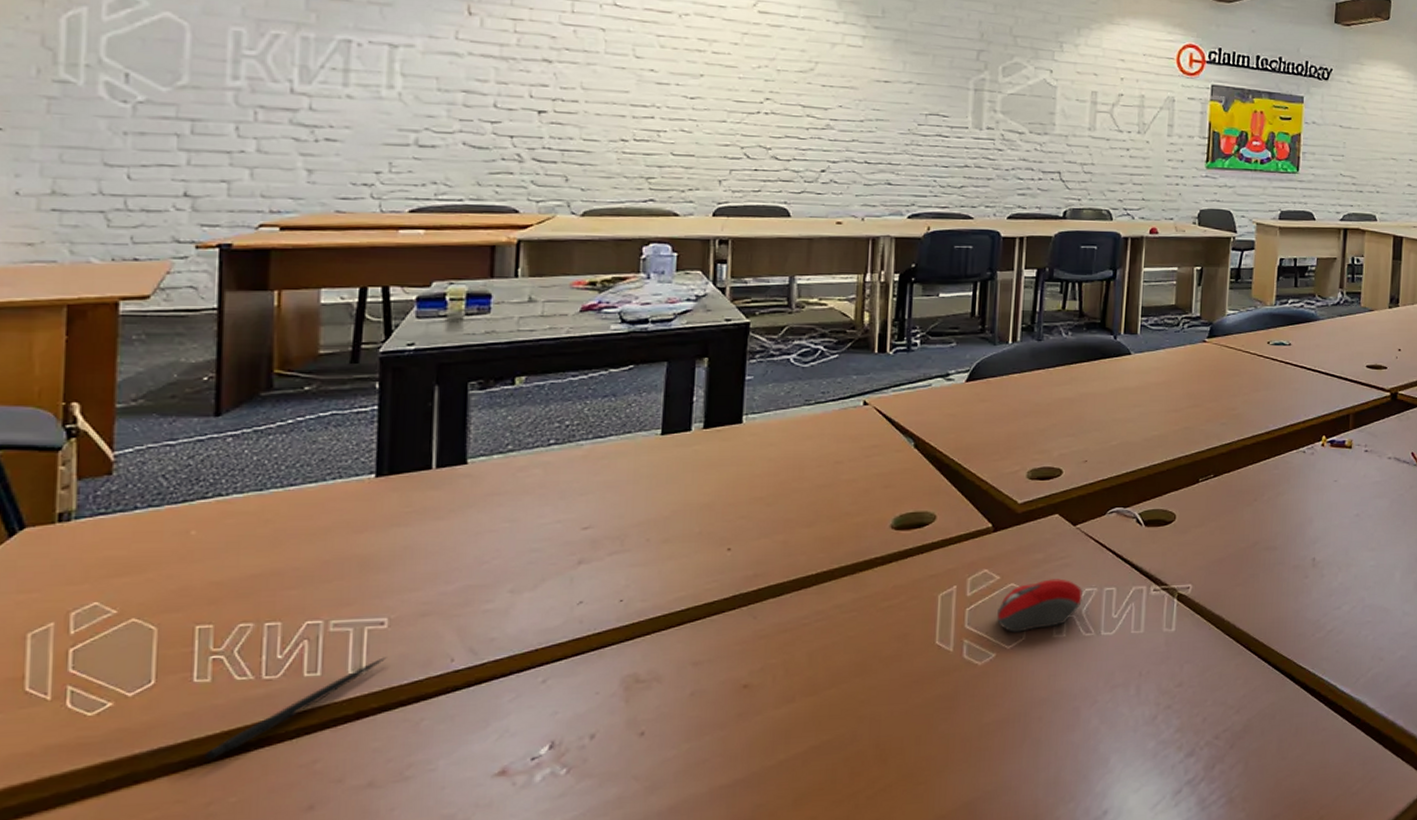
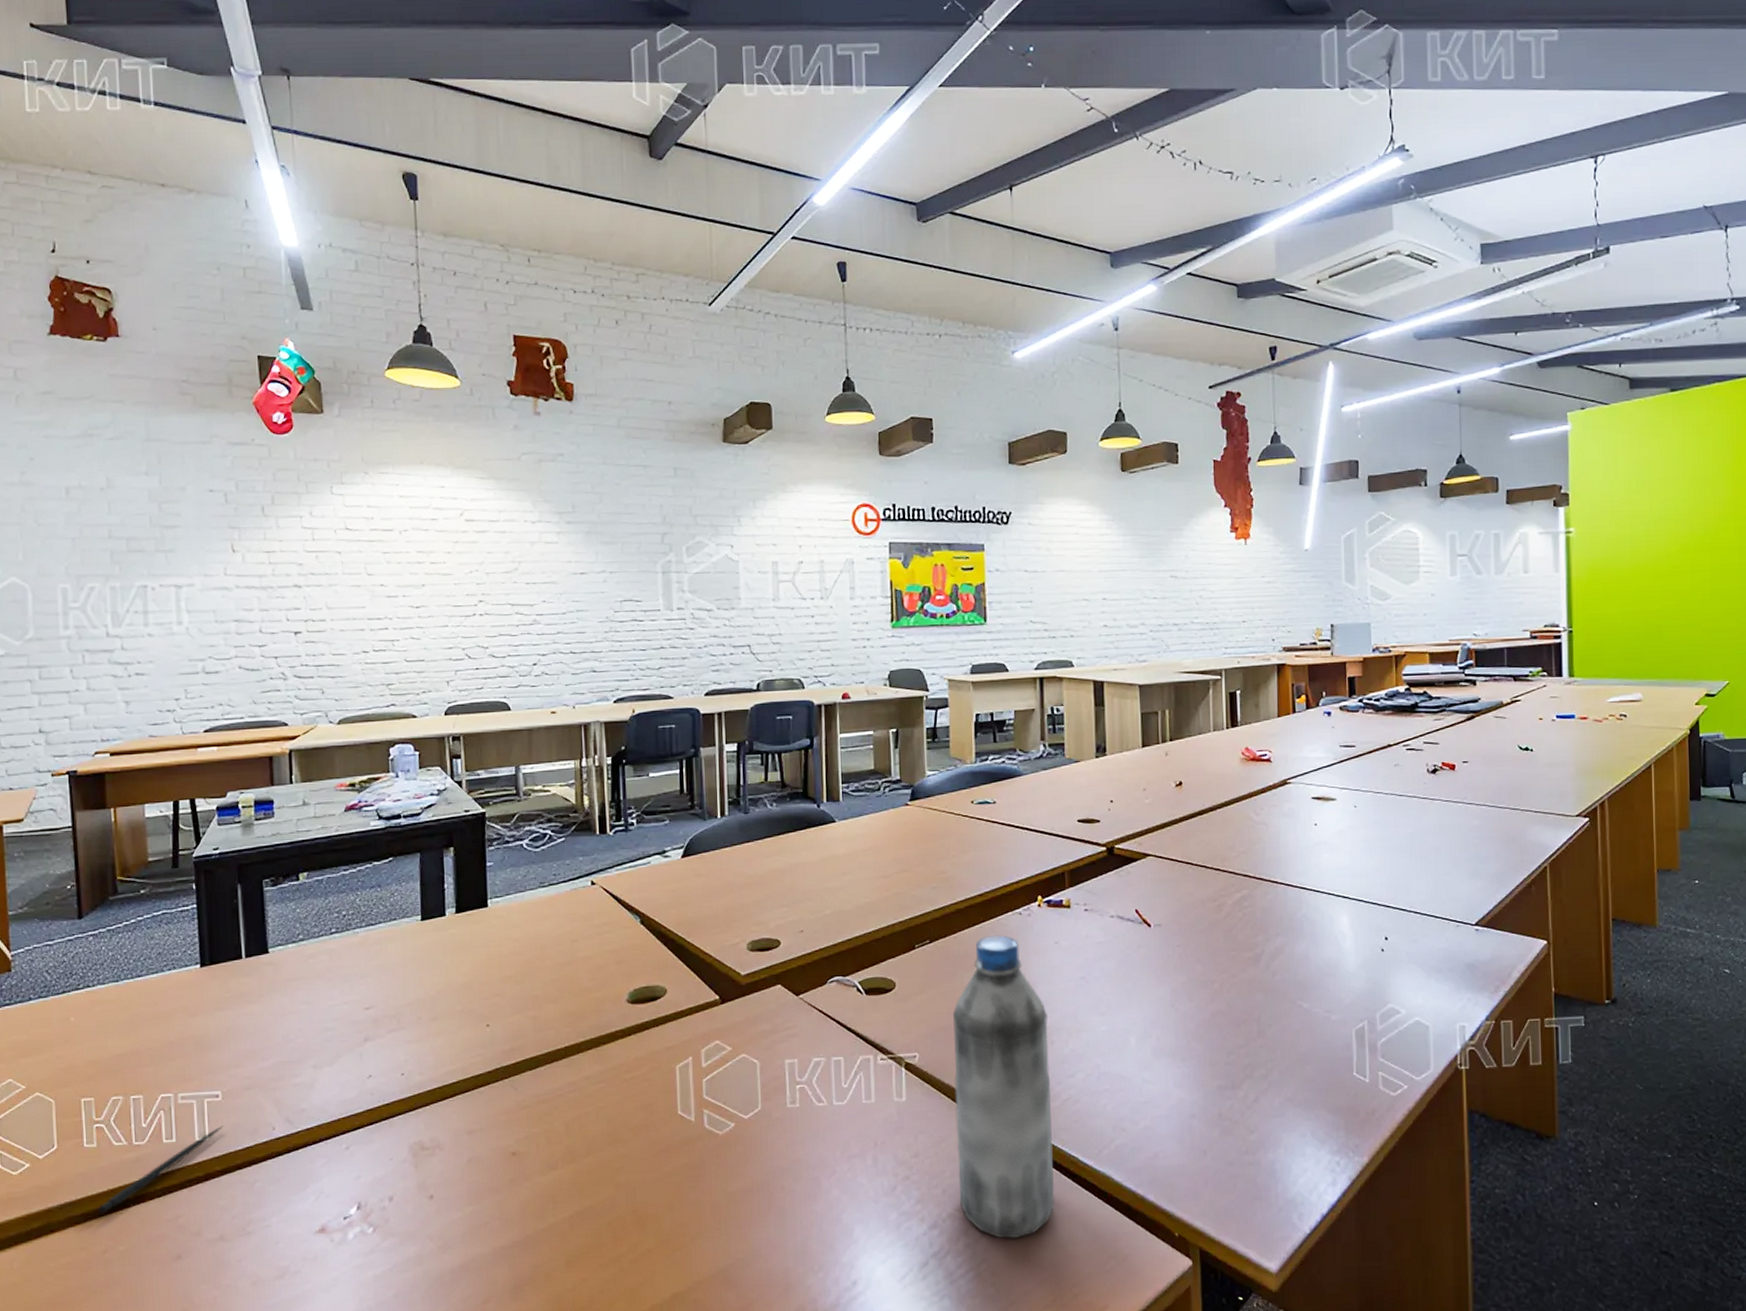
computer mouse: present [997,579,1083,633] -> none [732,1049,812,1103]
water bottle: none [1218,471,1320,765] -> present [952,934,1054,1239]

